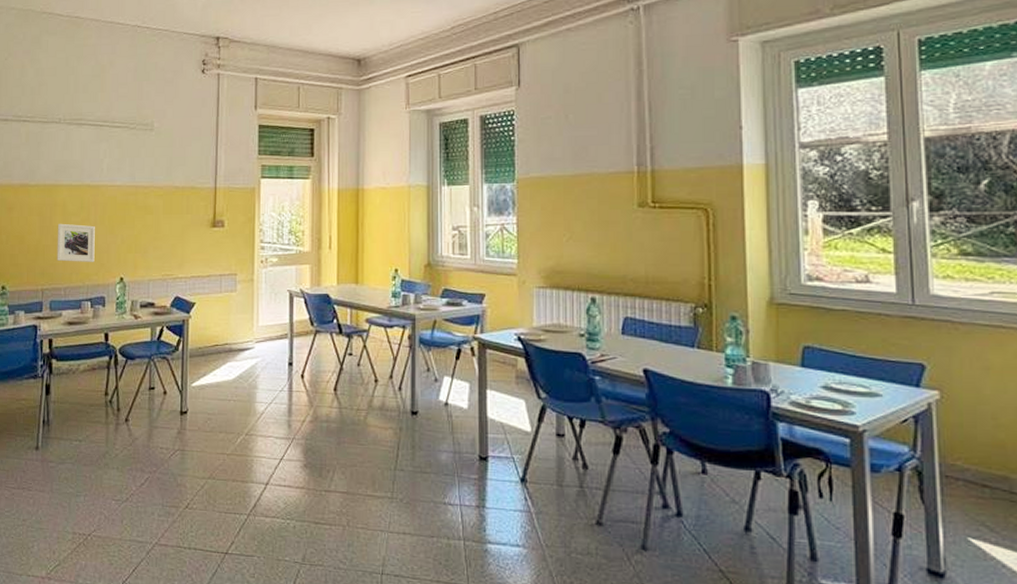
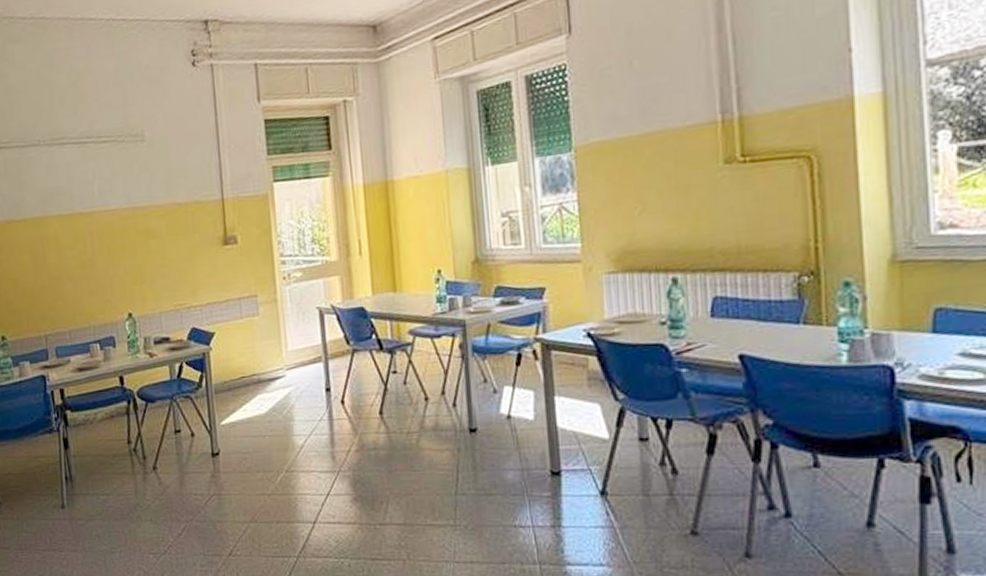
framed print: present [57,223,95,262] -> none [52,258,98,302]

